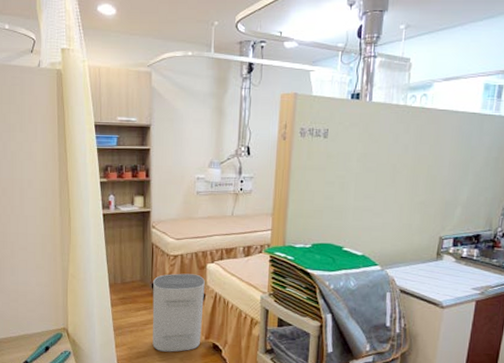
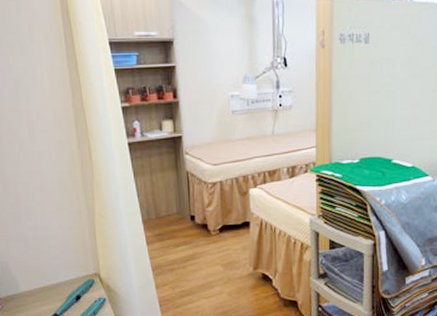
water heater: present [152,273,205,352] -> none [192,201,249,288]

